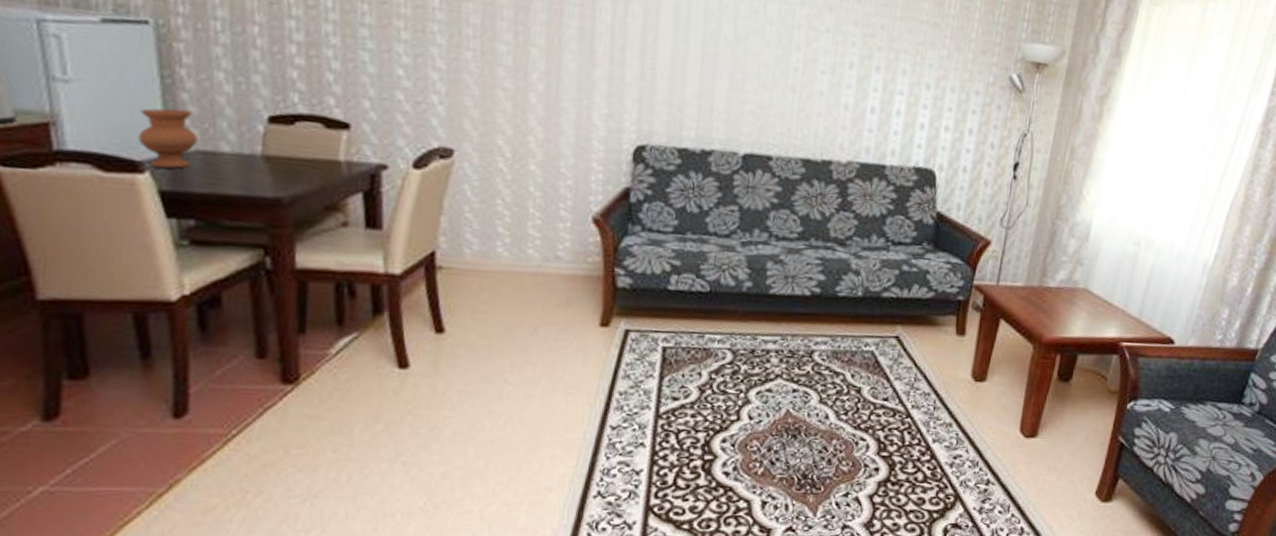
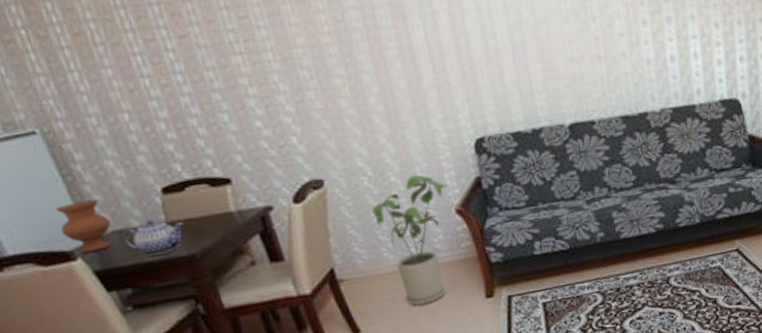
teapot: none [204,148,282,190] -> present [122,220,185,257]
house plant: none [498,168,592,318] -> present [371,174,448,306]

